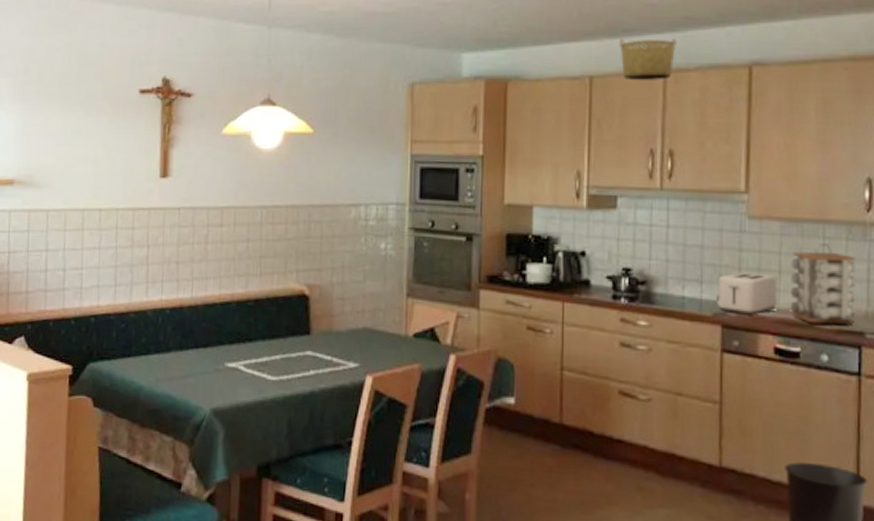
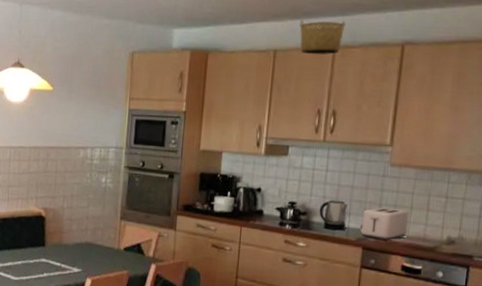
kettle: none [662,264,697,304] -> present [319,200,347,231]
spice rack: present [790,242,857,326] -> none [417,186,472,251]

